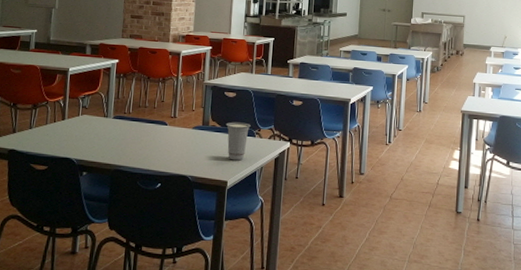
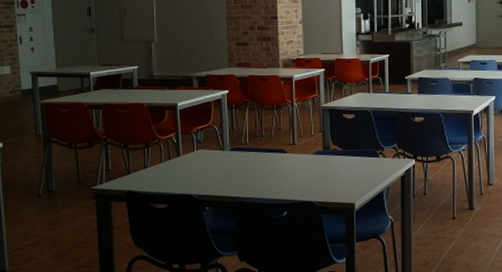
cup: present [225,122,251,161] -> none [347,143,373,183]

